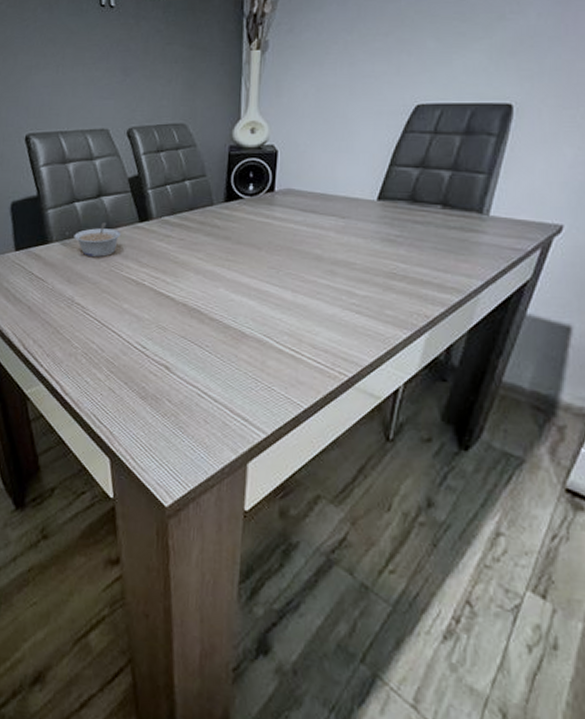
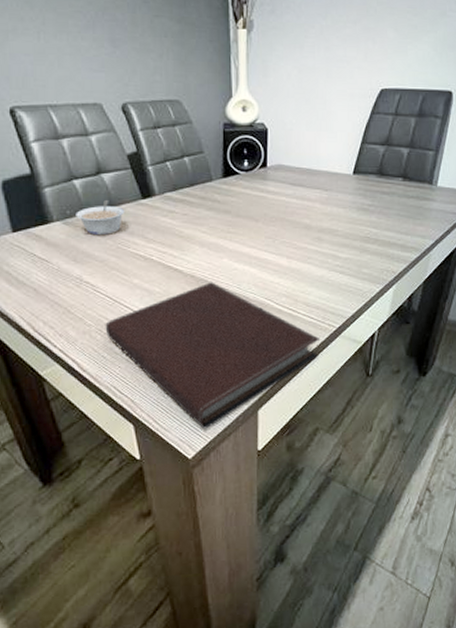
notebook: none [91,312,327,476] -> present [105,282,319,429]

